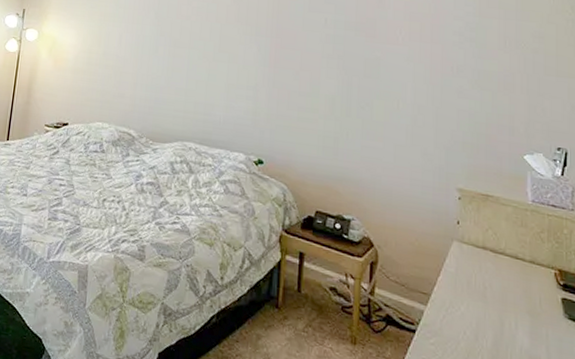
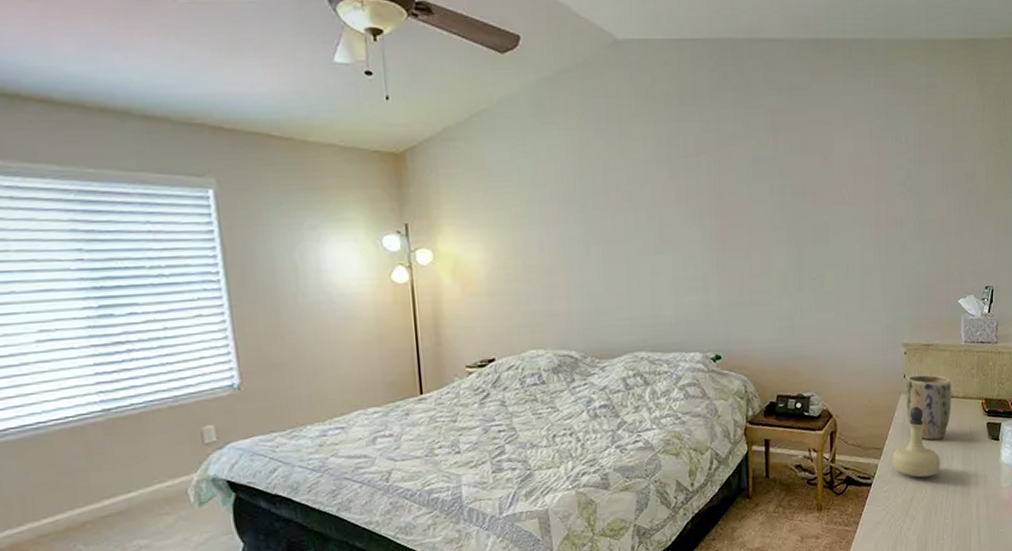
perfume bottle: none [441,257,501,343] -> present [892,405,940,478]
plant pot: none [460,223,515,302] -> present [907,374,951,440]

